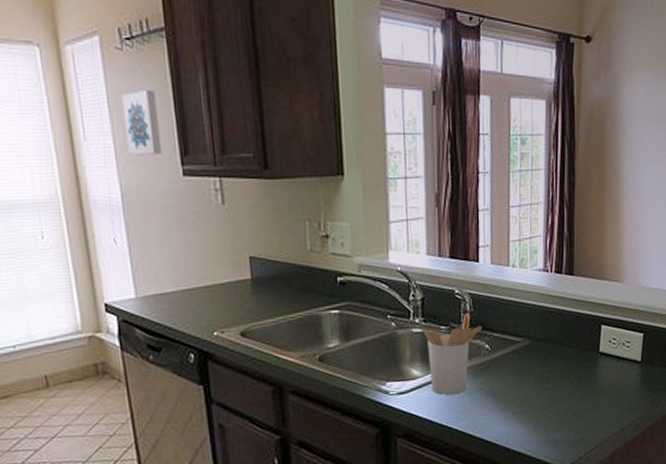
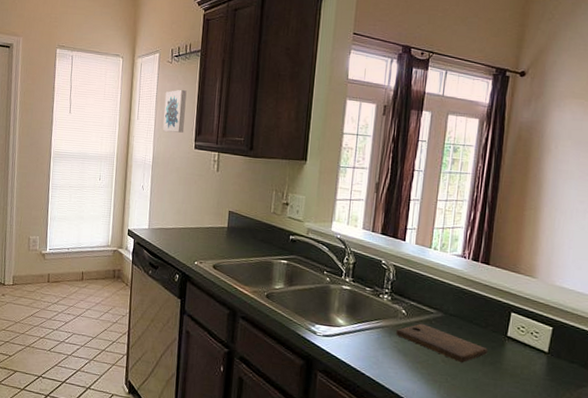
utensil holder: present [424,313,483,396] -> none [351,281,402,347]
cutting board: none [482,356,581,392] -> present [396,323,487,363]

